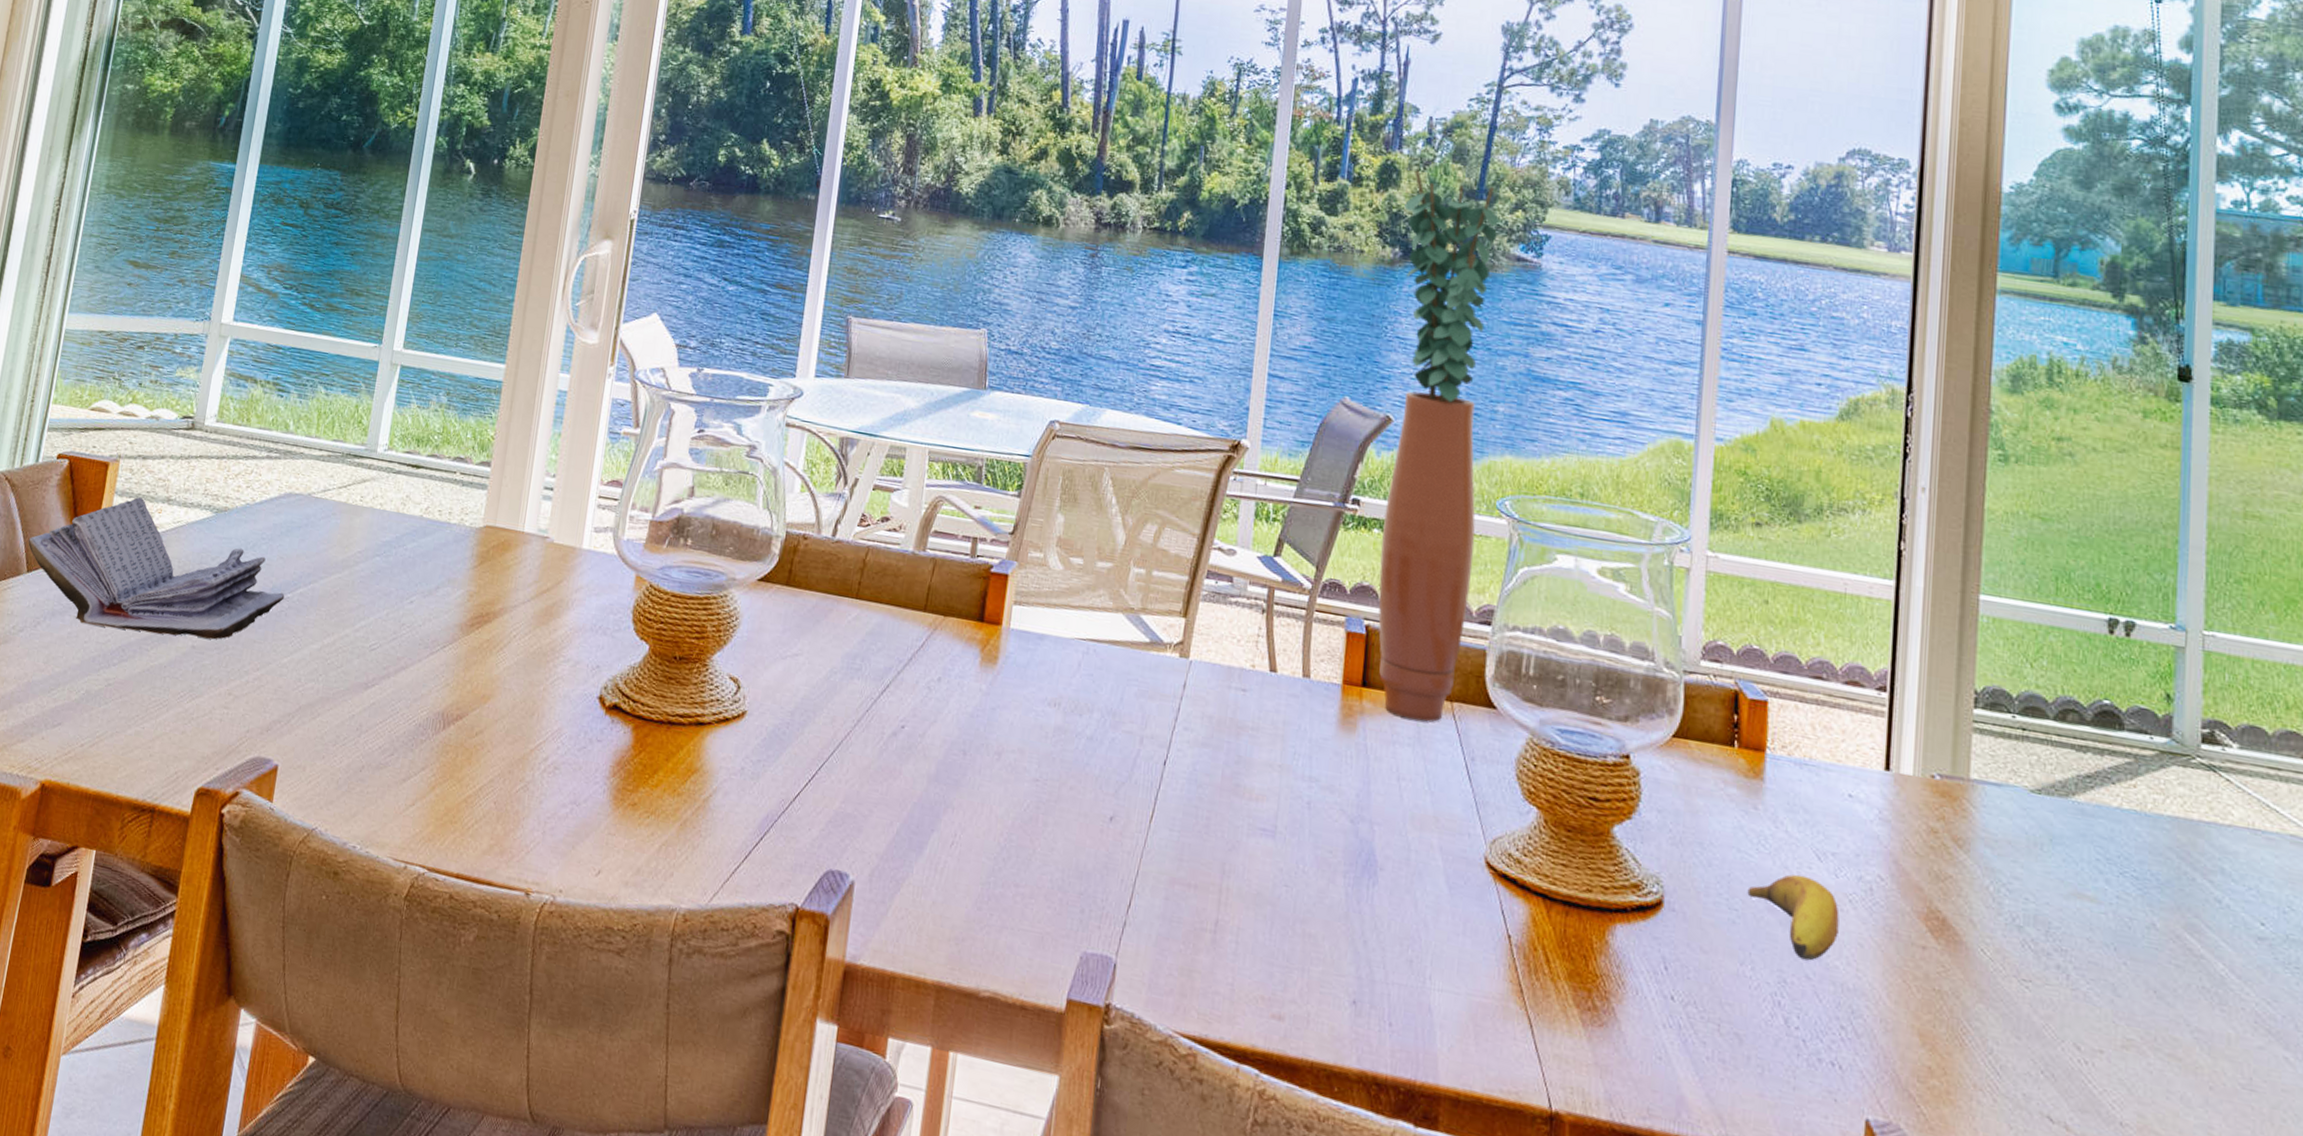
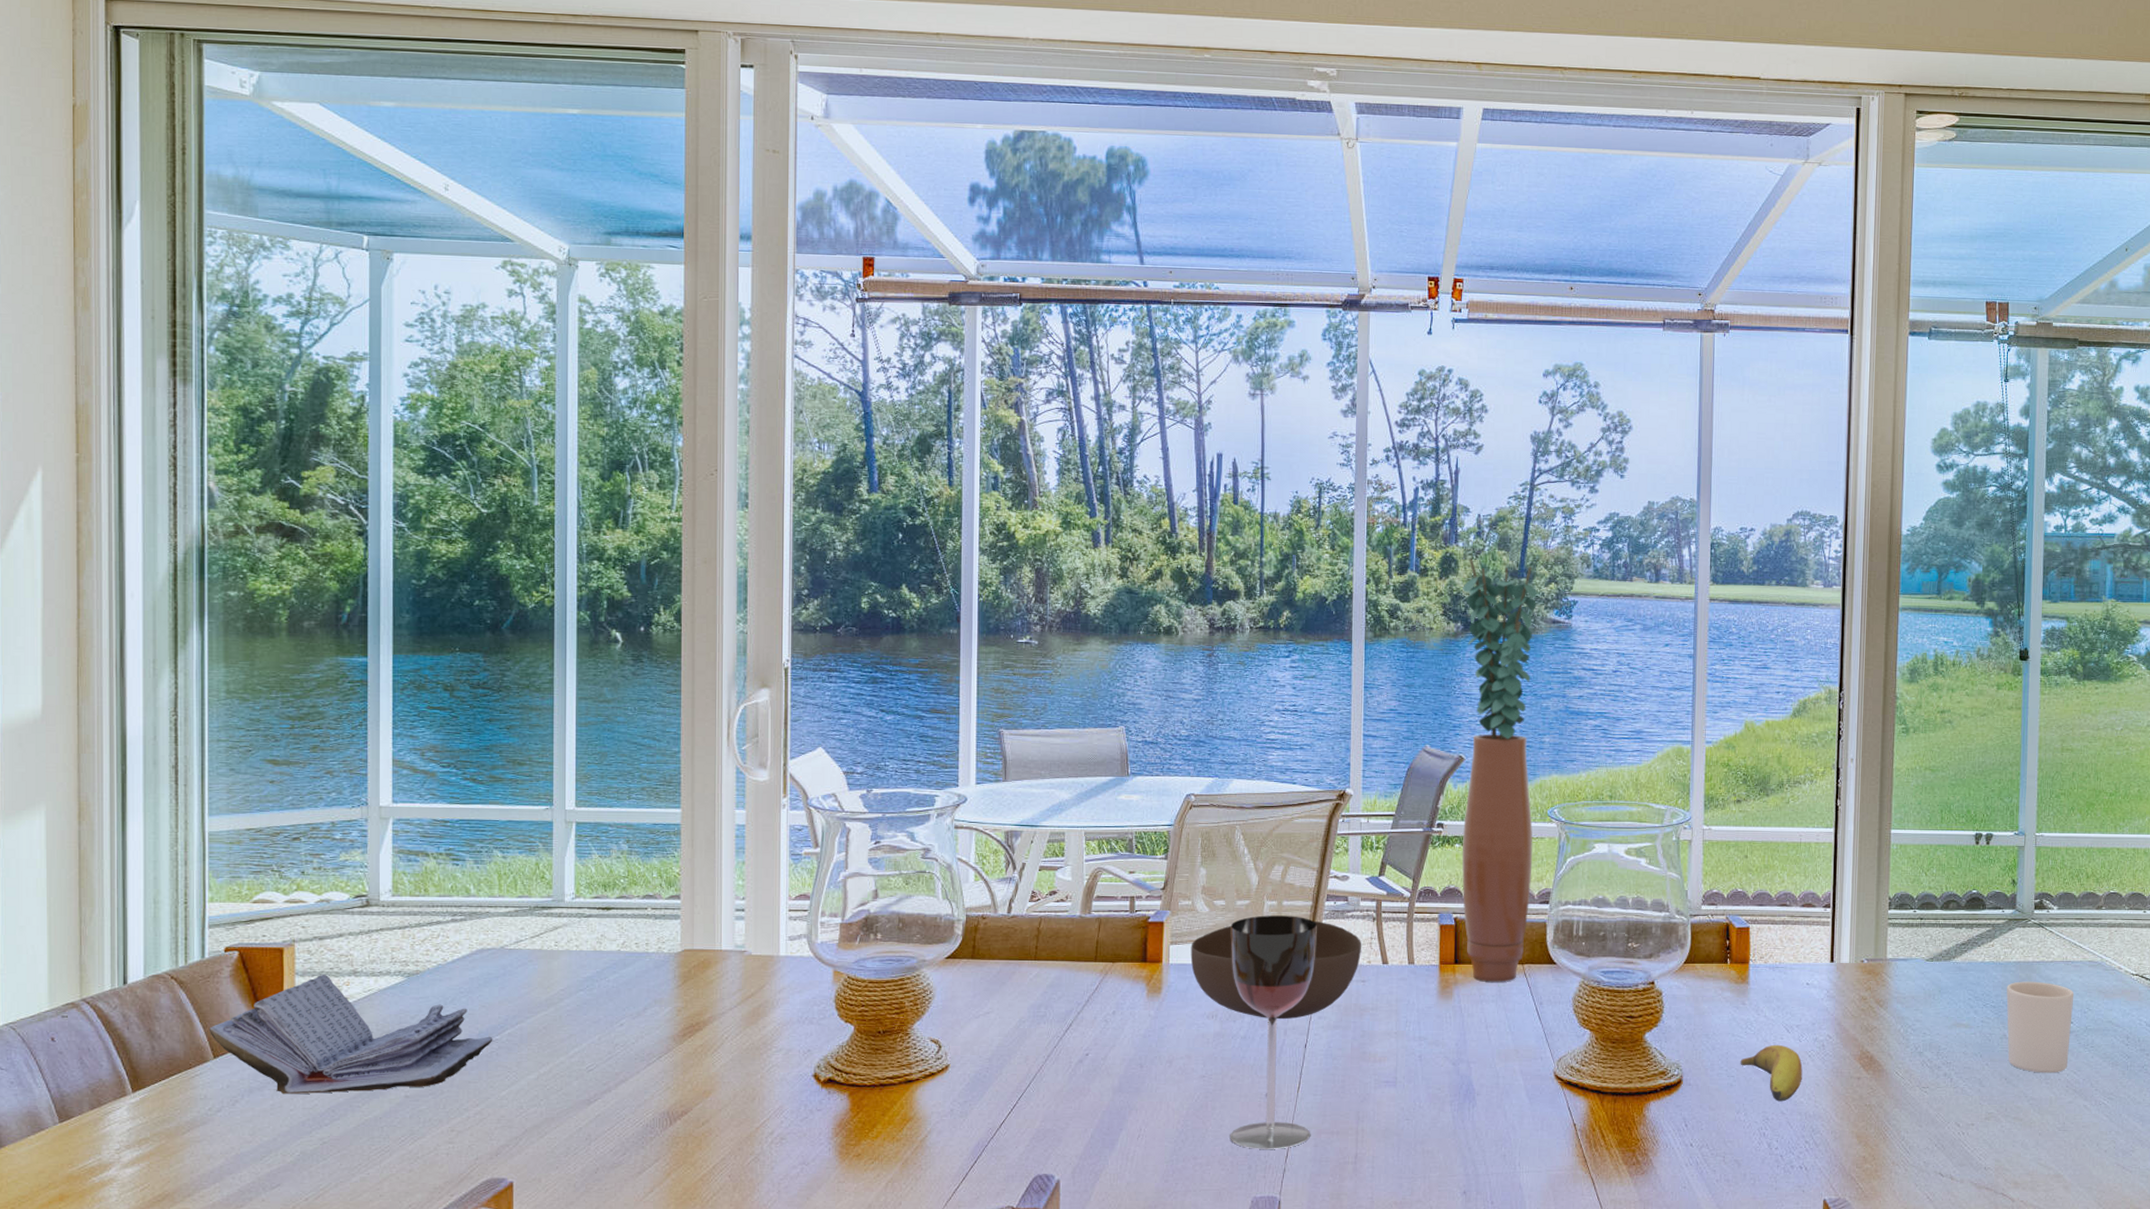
bowl: none [1035,591,1245,725] -> present [1190,920,1361,1020]
wineglass: none [1061,584,1192,895] -> present [1230,915,1317,1149]
mug: none [2156,846,2267,998] -> present [2006,981,2074,1073]

